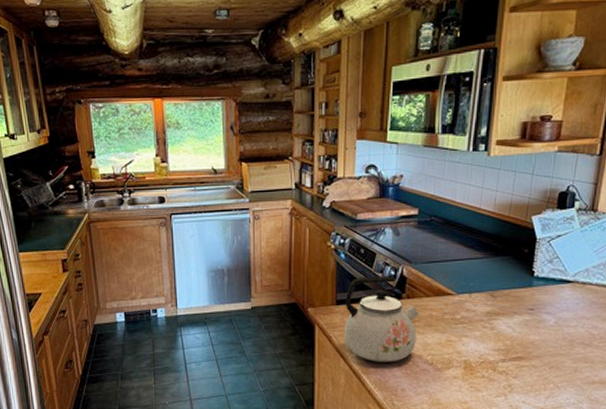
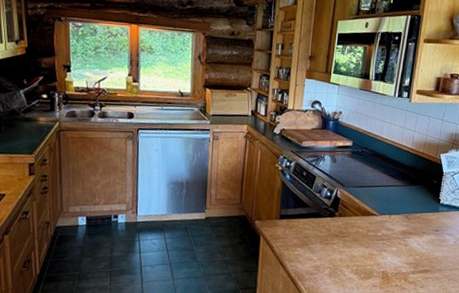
kettle: present [345,276,420,362] -> none [285,196,349,271]

